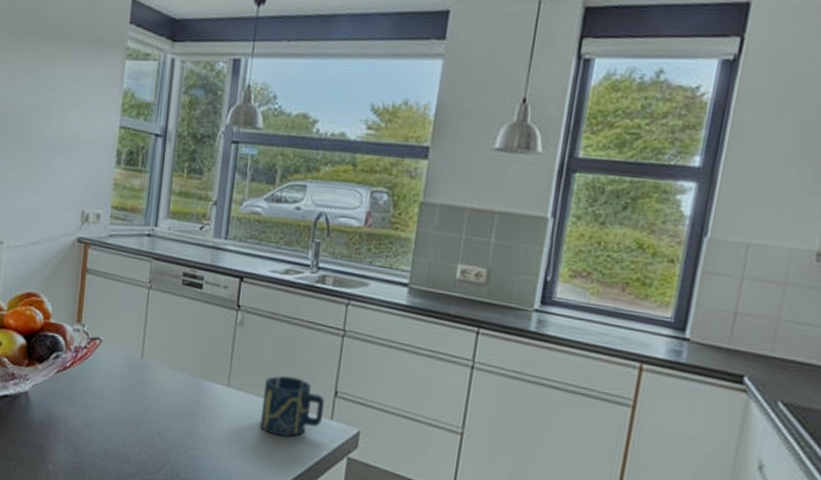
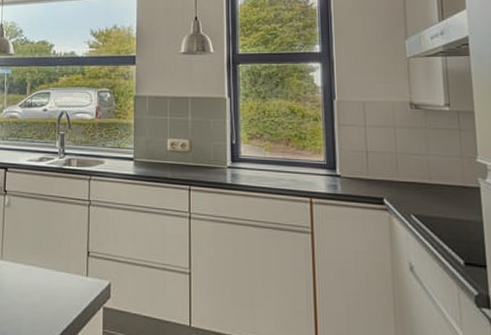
cup: present [259,375,324,437] -> none [29,244,80,297]

